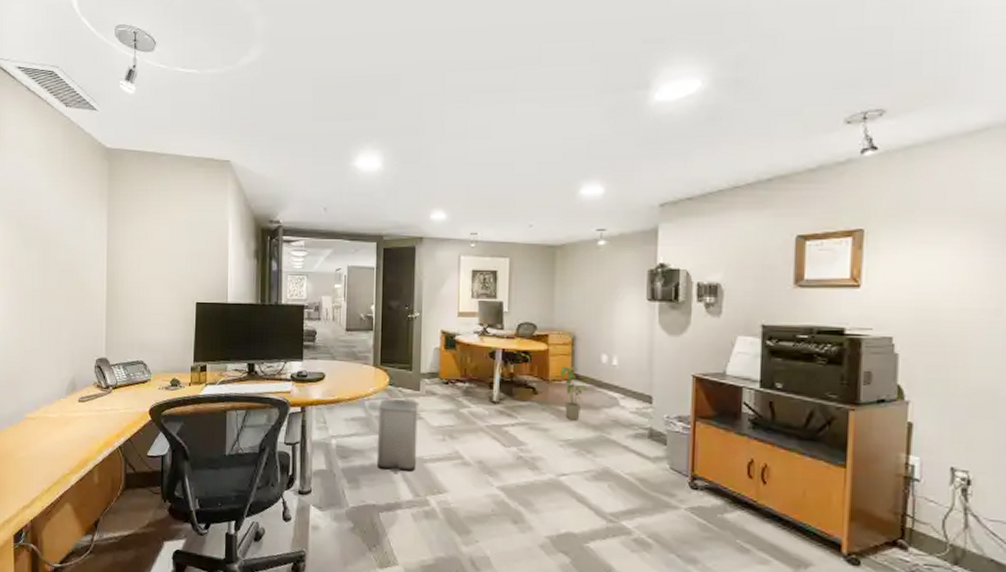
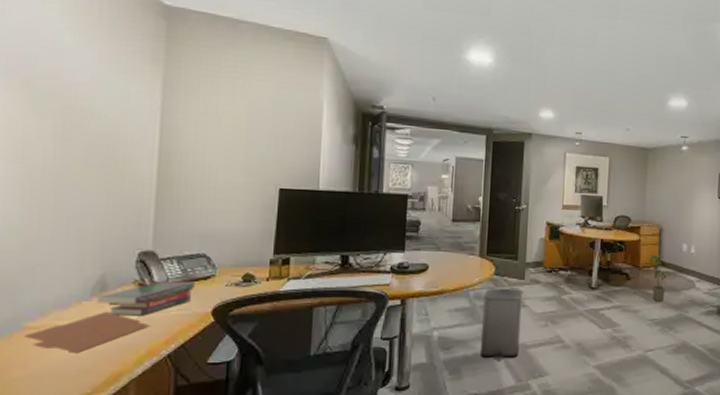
papers: none [26,408,107,441] -> present [23,312,151,353]
books: none [70,383,136,413] -> present [96,280,195,316]

